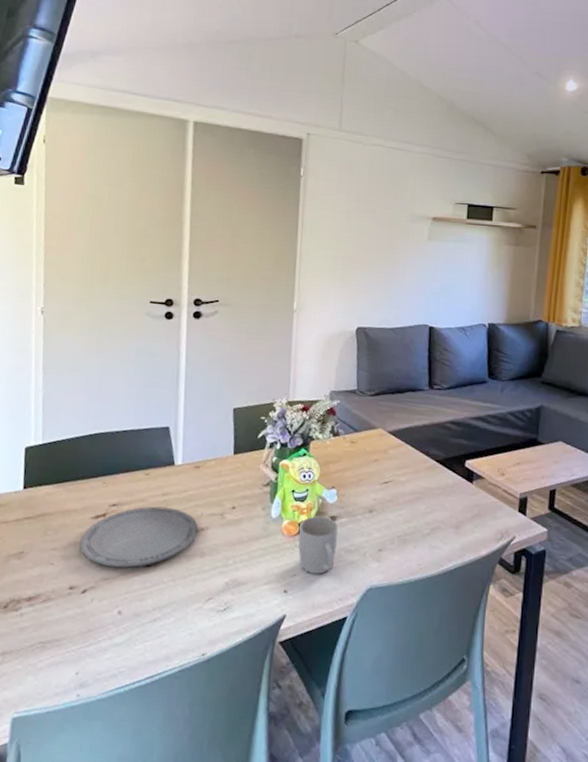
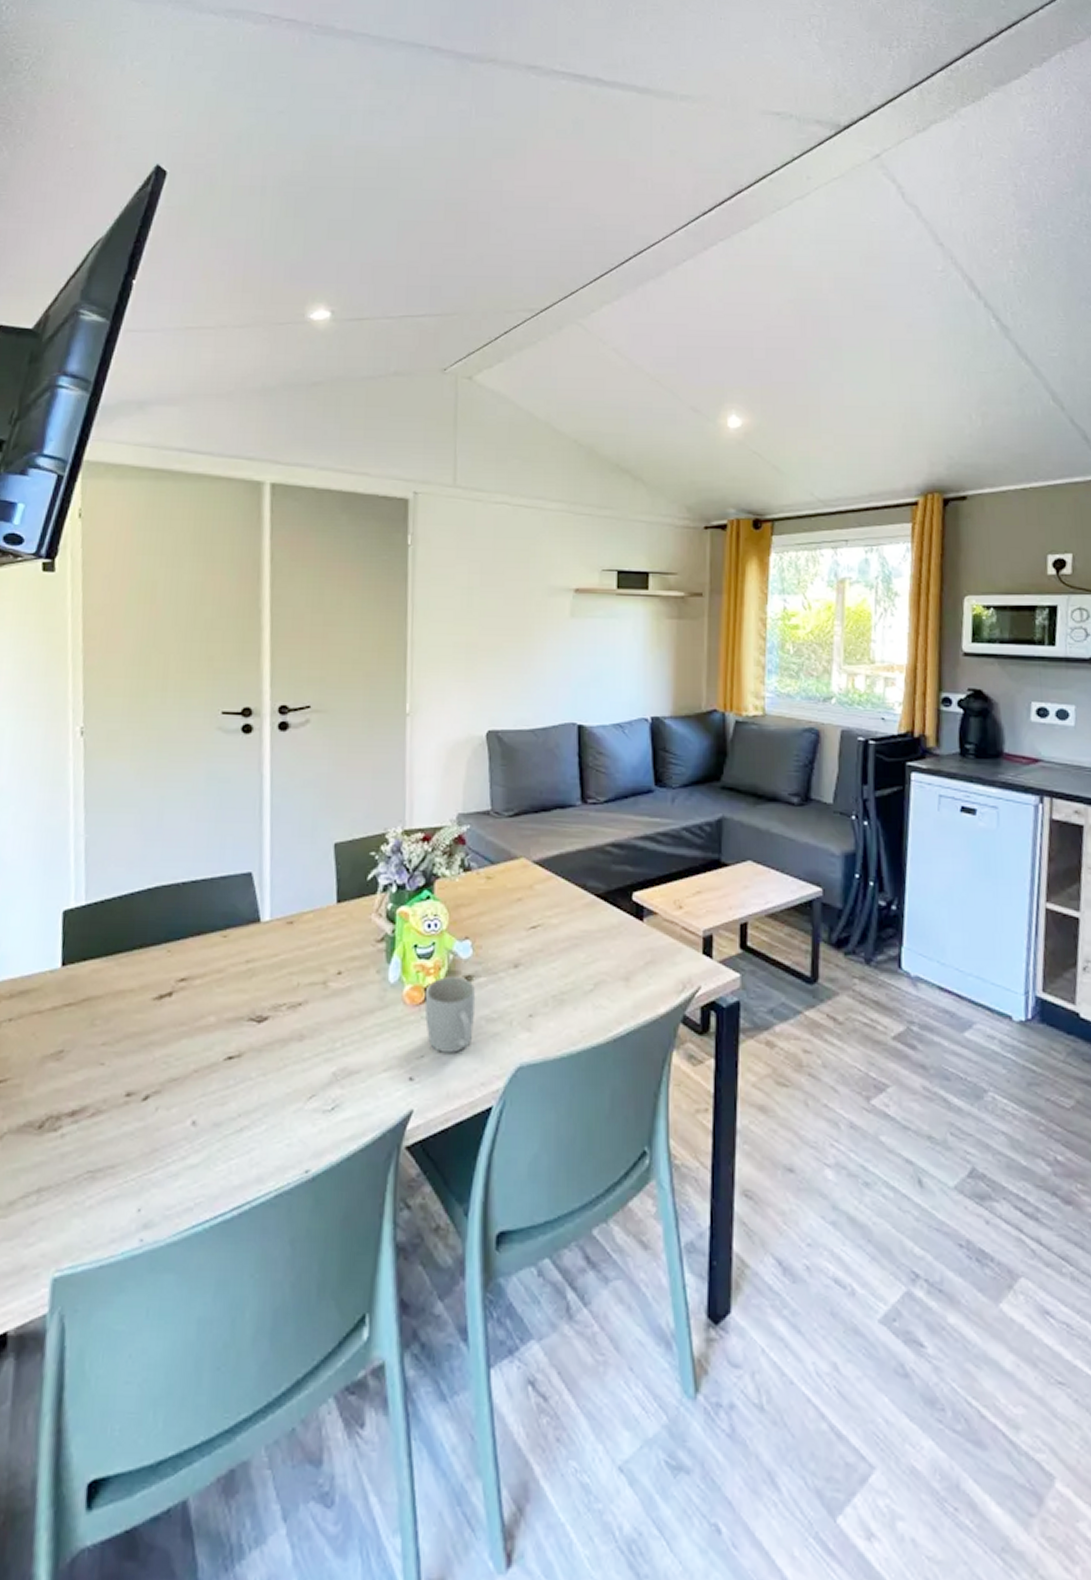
plate: present [80,506,198,568] -> none [139,978,295,1062]

